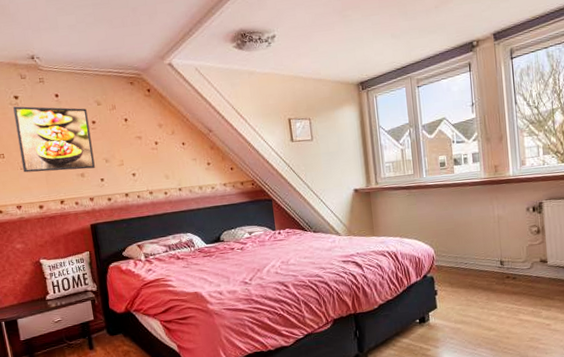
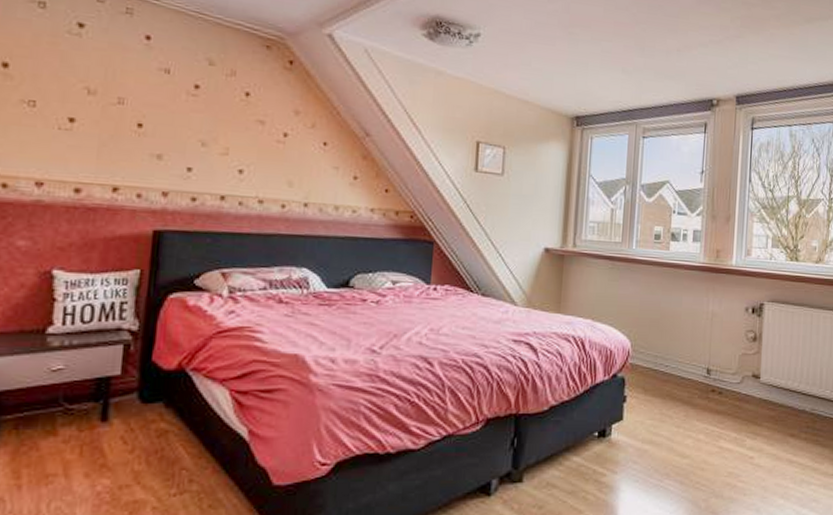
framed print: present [13,106,95,173] -> none [62,37,191,150]

